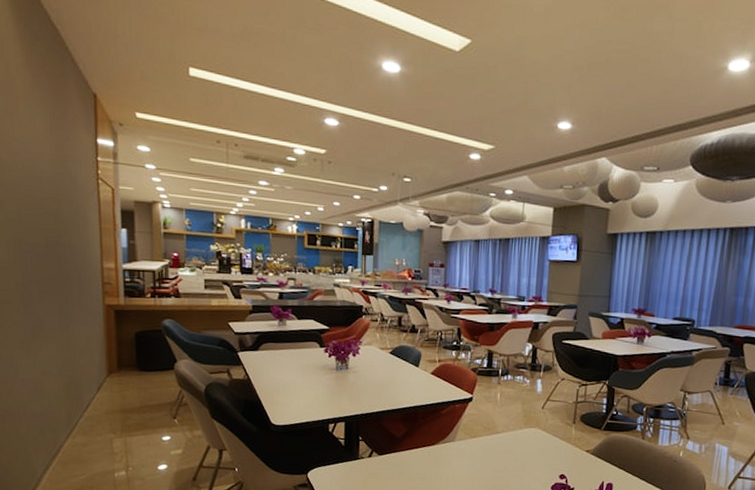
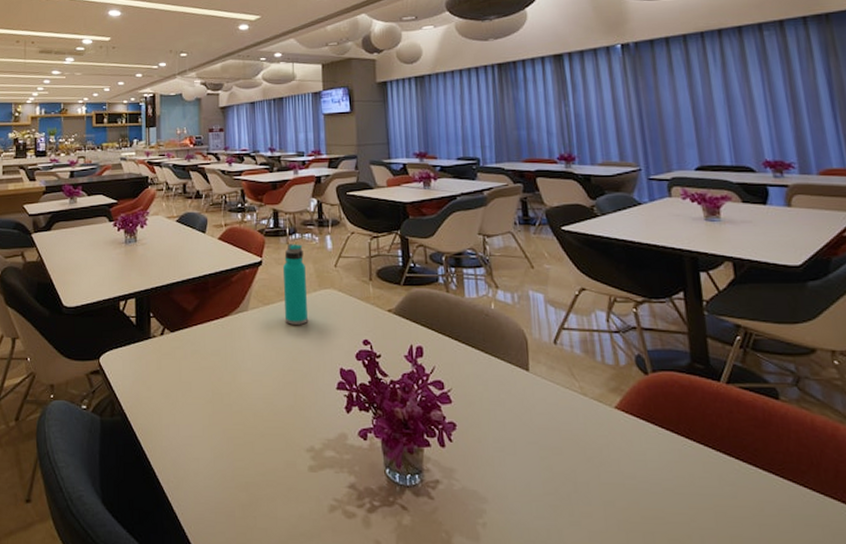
water bottle: none [490,383,514,458] -> present [282,243,308,325]

